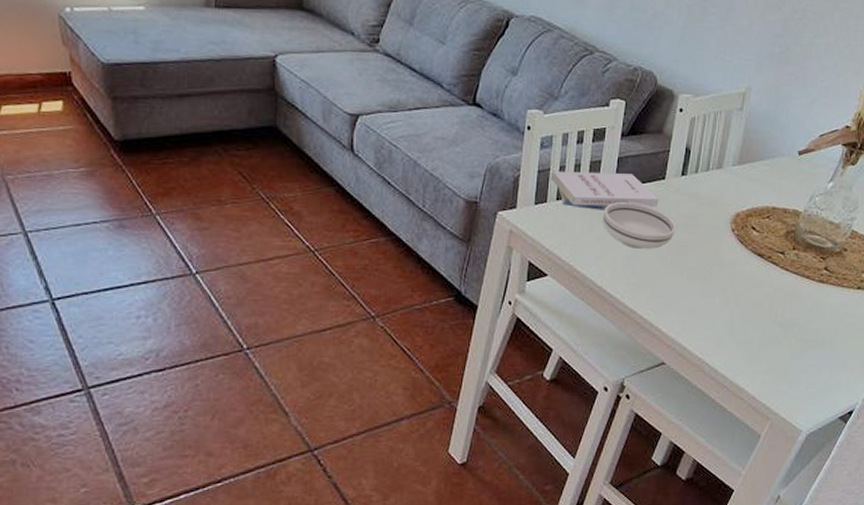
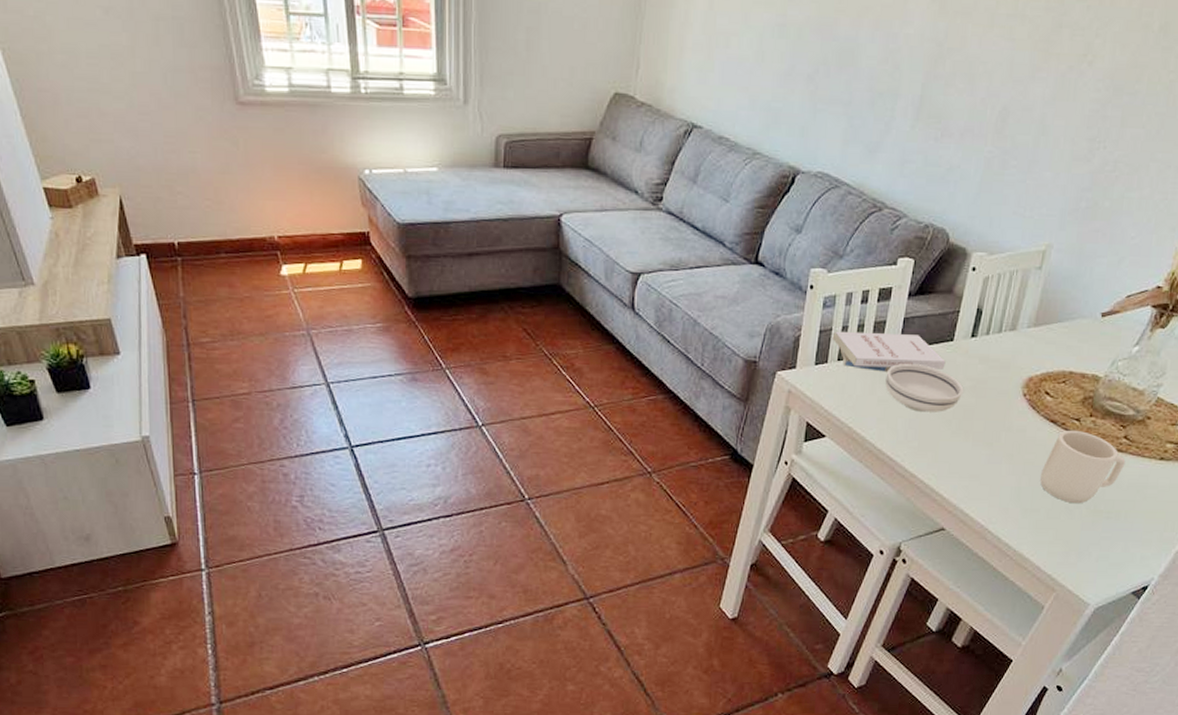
mug: none [751,263,827,334] -> present [1040,430,1126,504]

